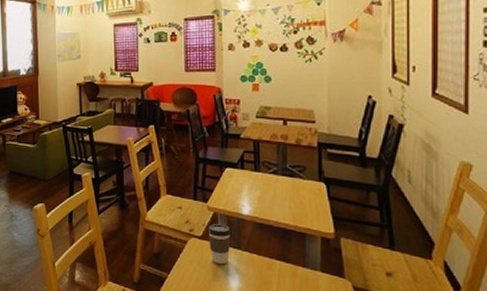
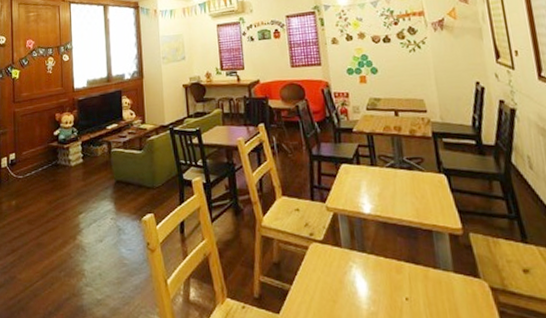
coffee cup: present [208,224,231,264] -> none [329,225,355,270]

